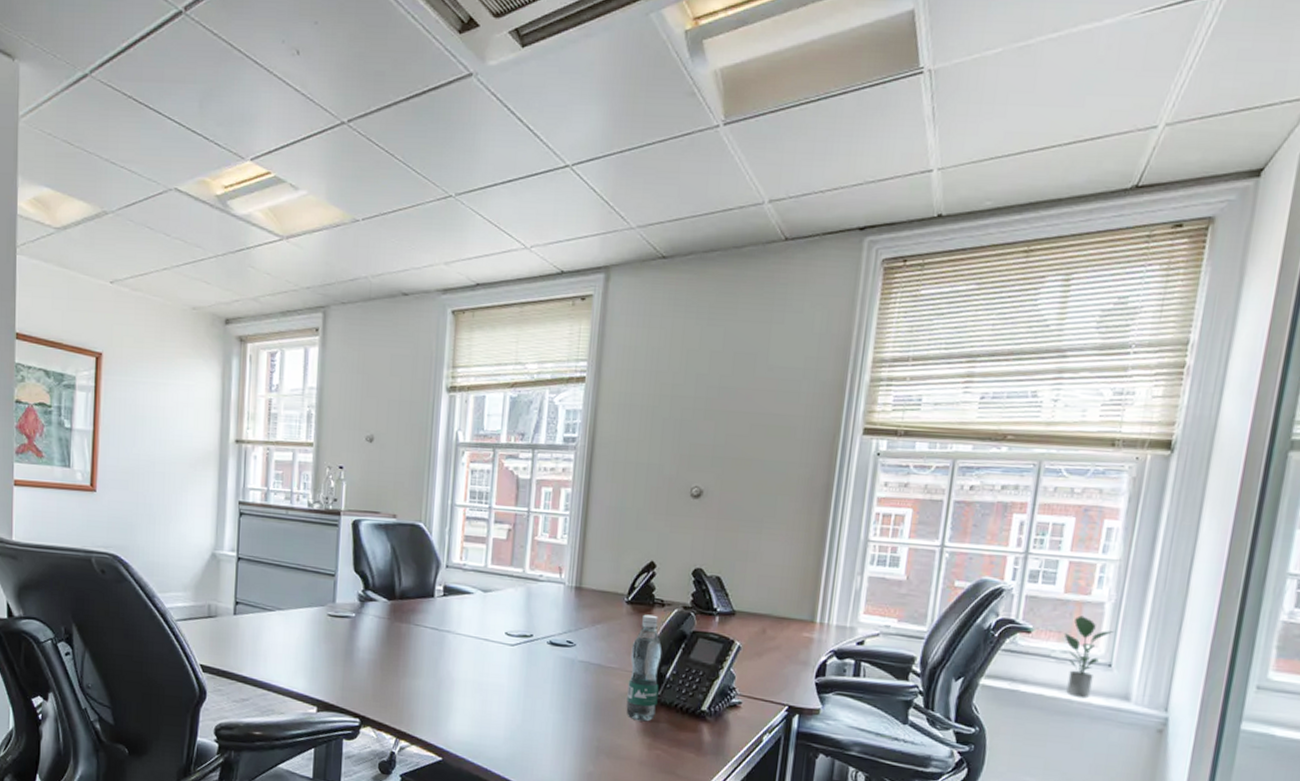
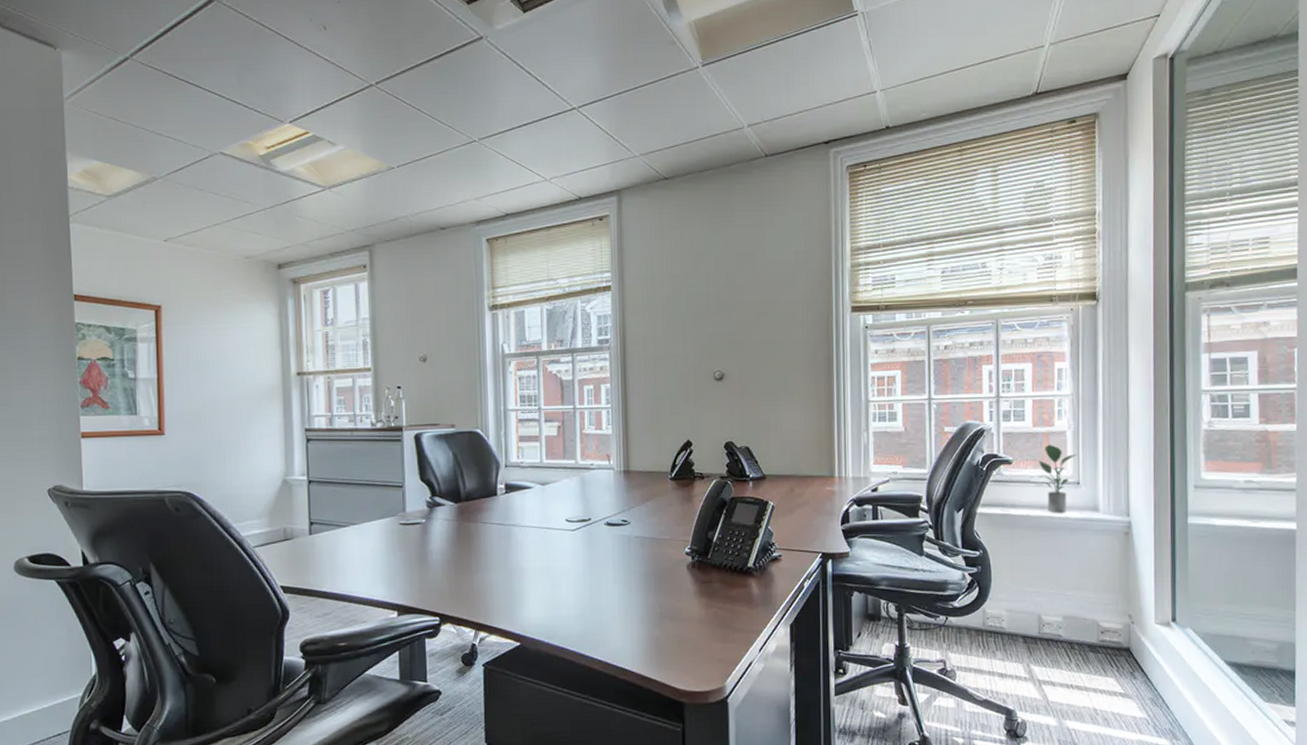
bottle: present [626,614,663,722] -> none [680,487,709,584]

